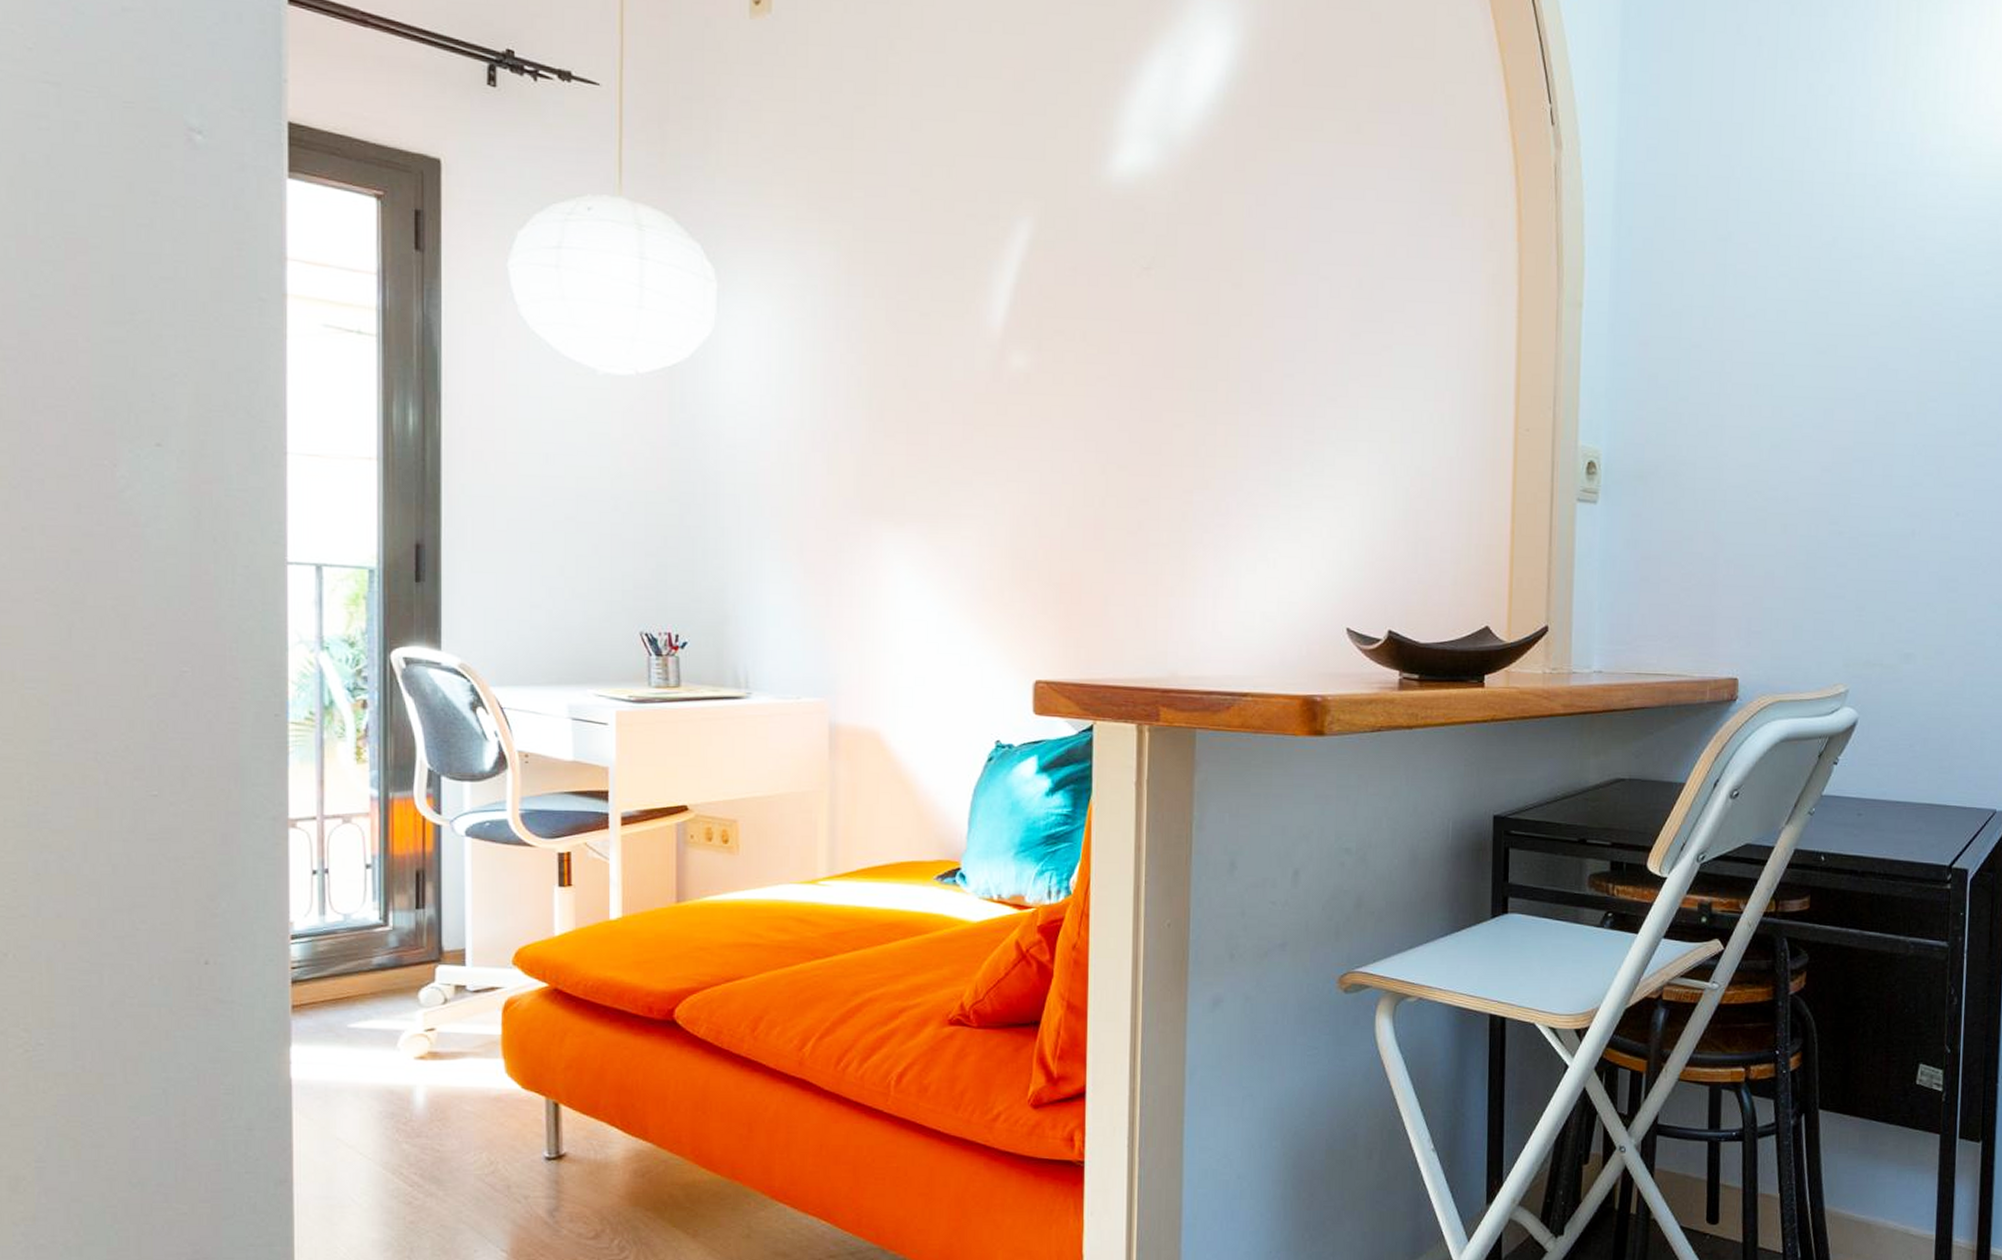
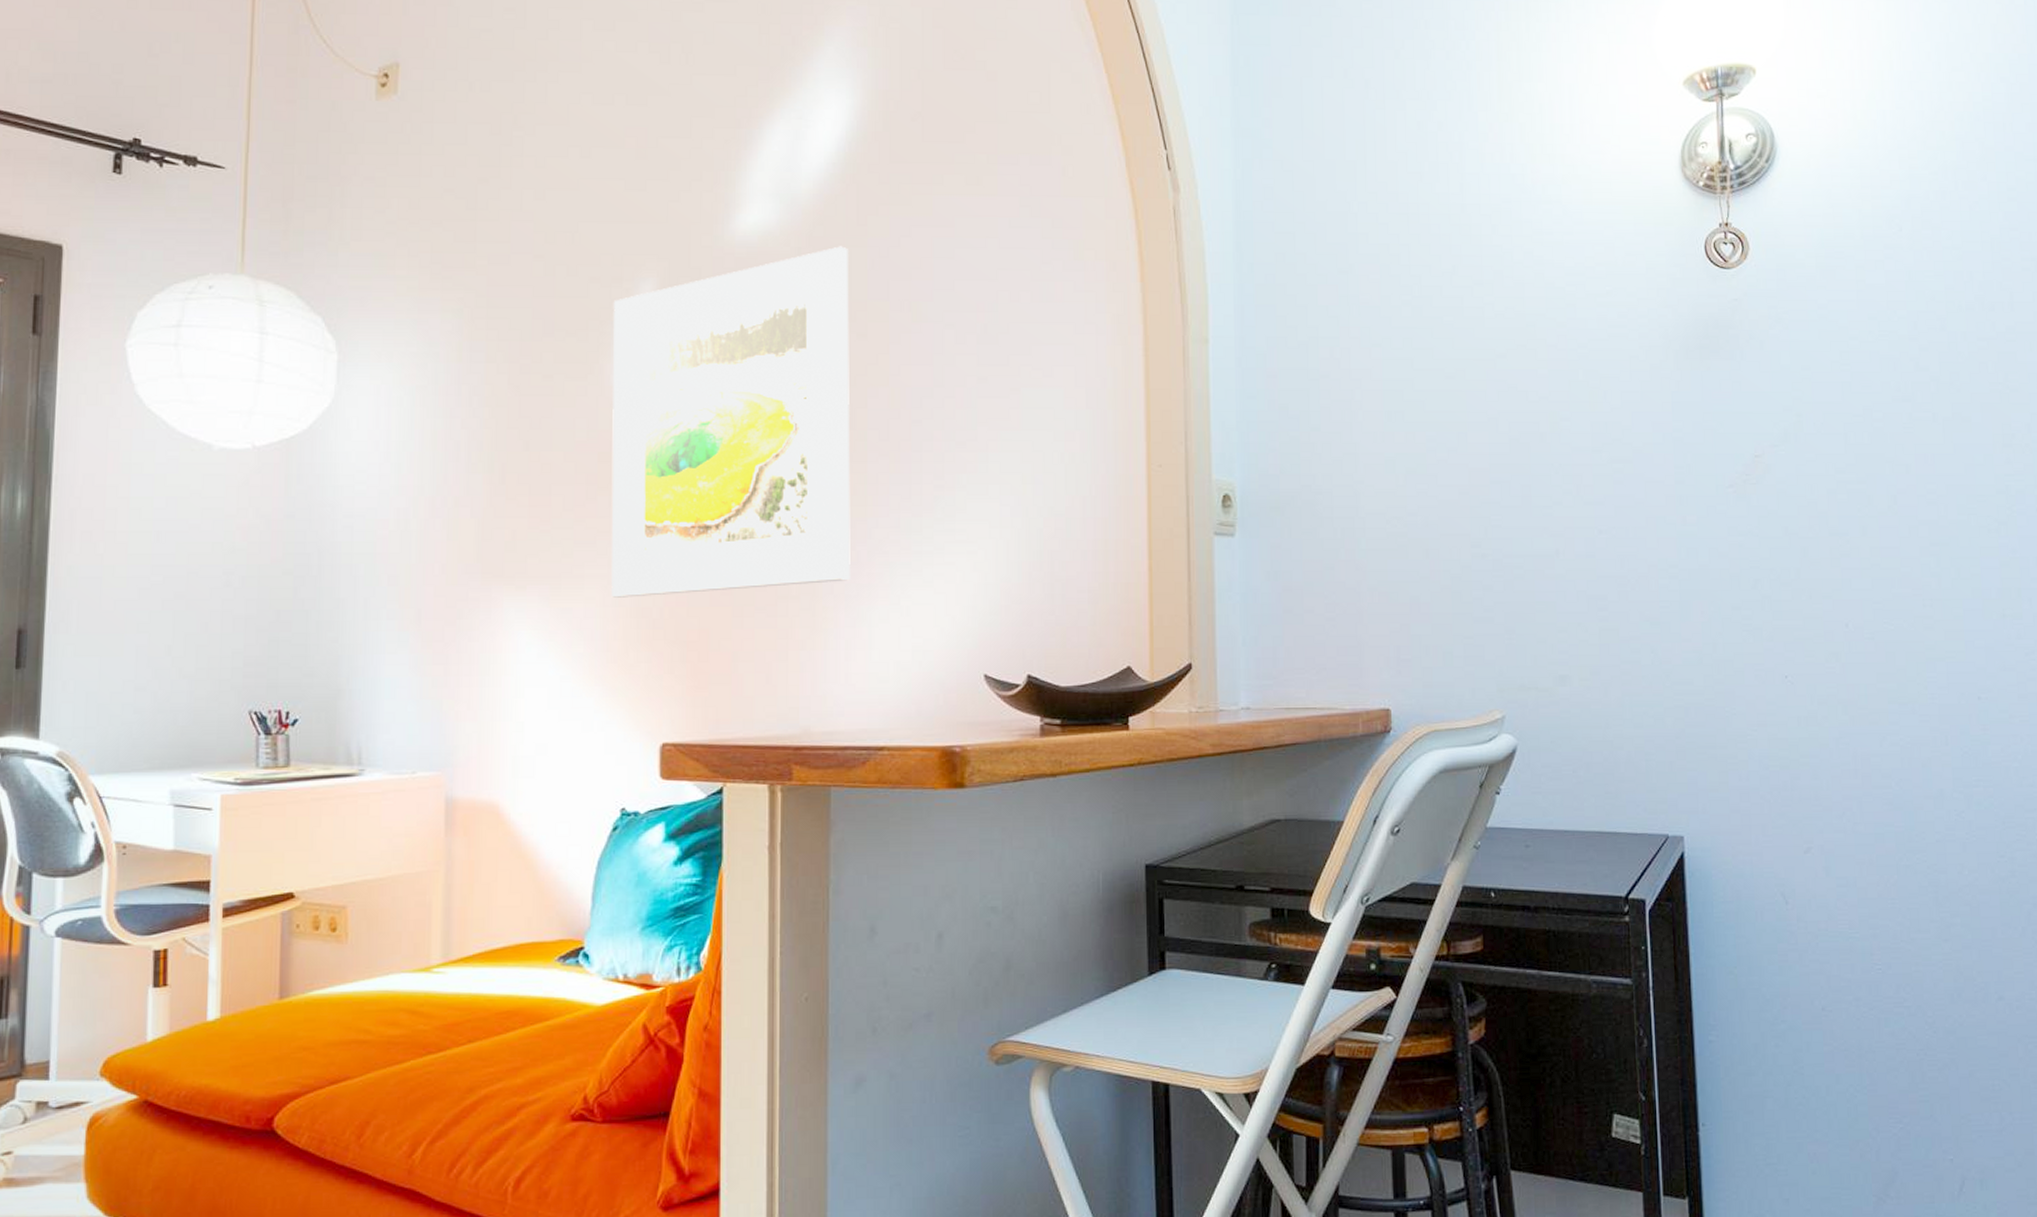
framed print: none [987,191,1225,538] -> present [611,246,851,598]

